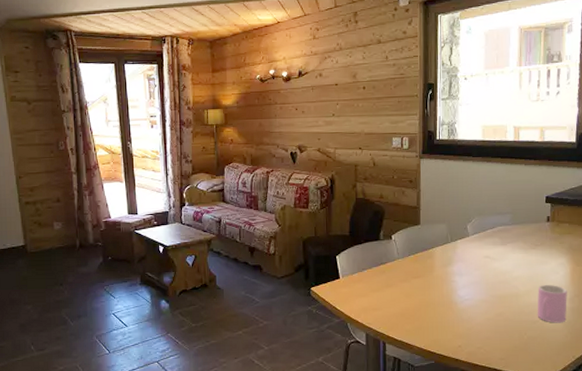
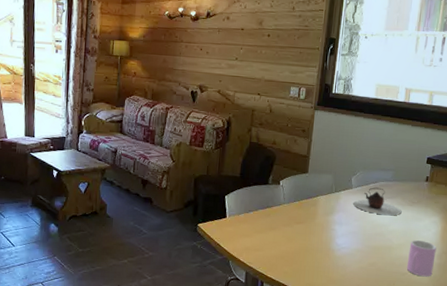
teapot: none [472,233,524,262] -> present [353,187,401,216]

